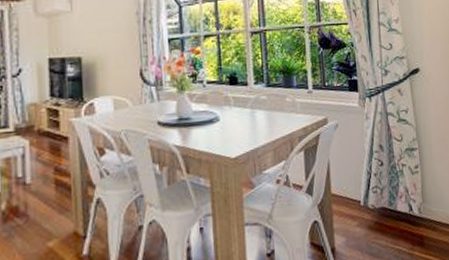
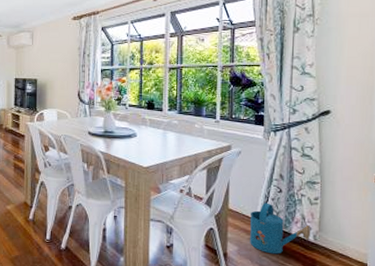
watering can: none [355,179,416,239] -> present [250,202,311,254]

